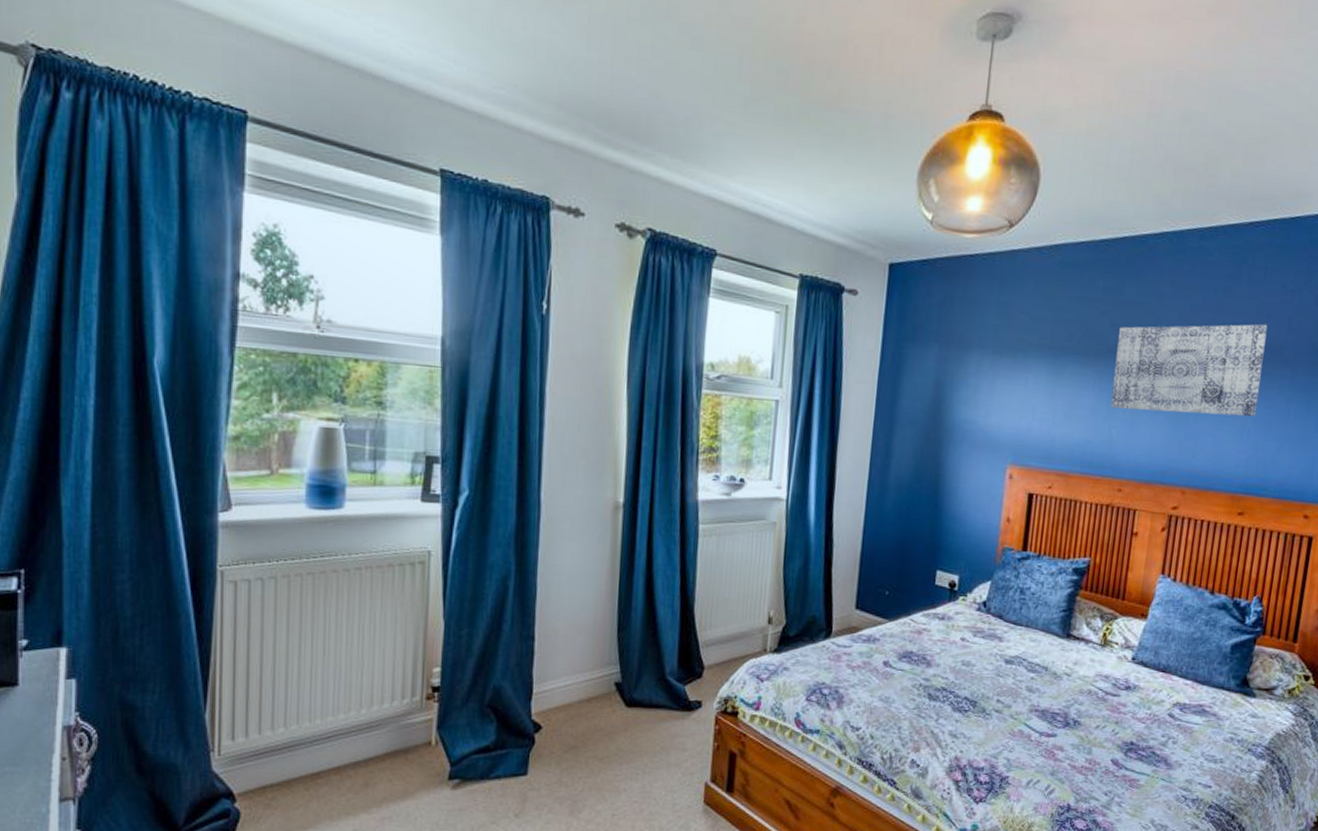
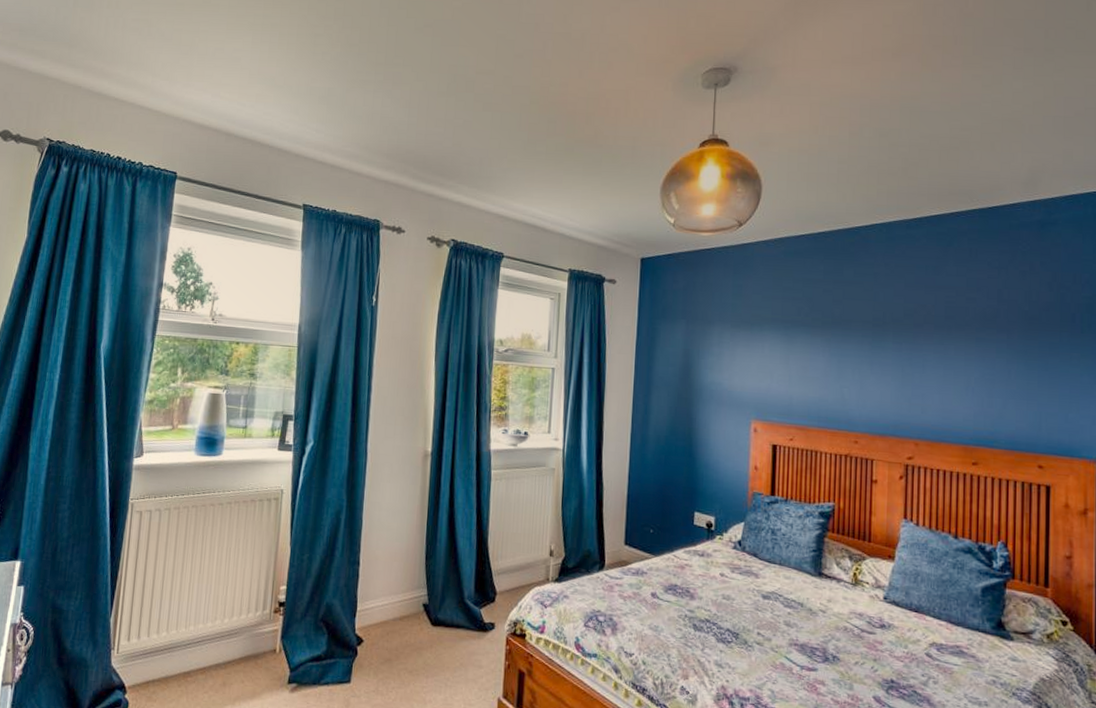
wall art: present [1110,324,1268,417] -> none [840,296,979,377]

